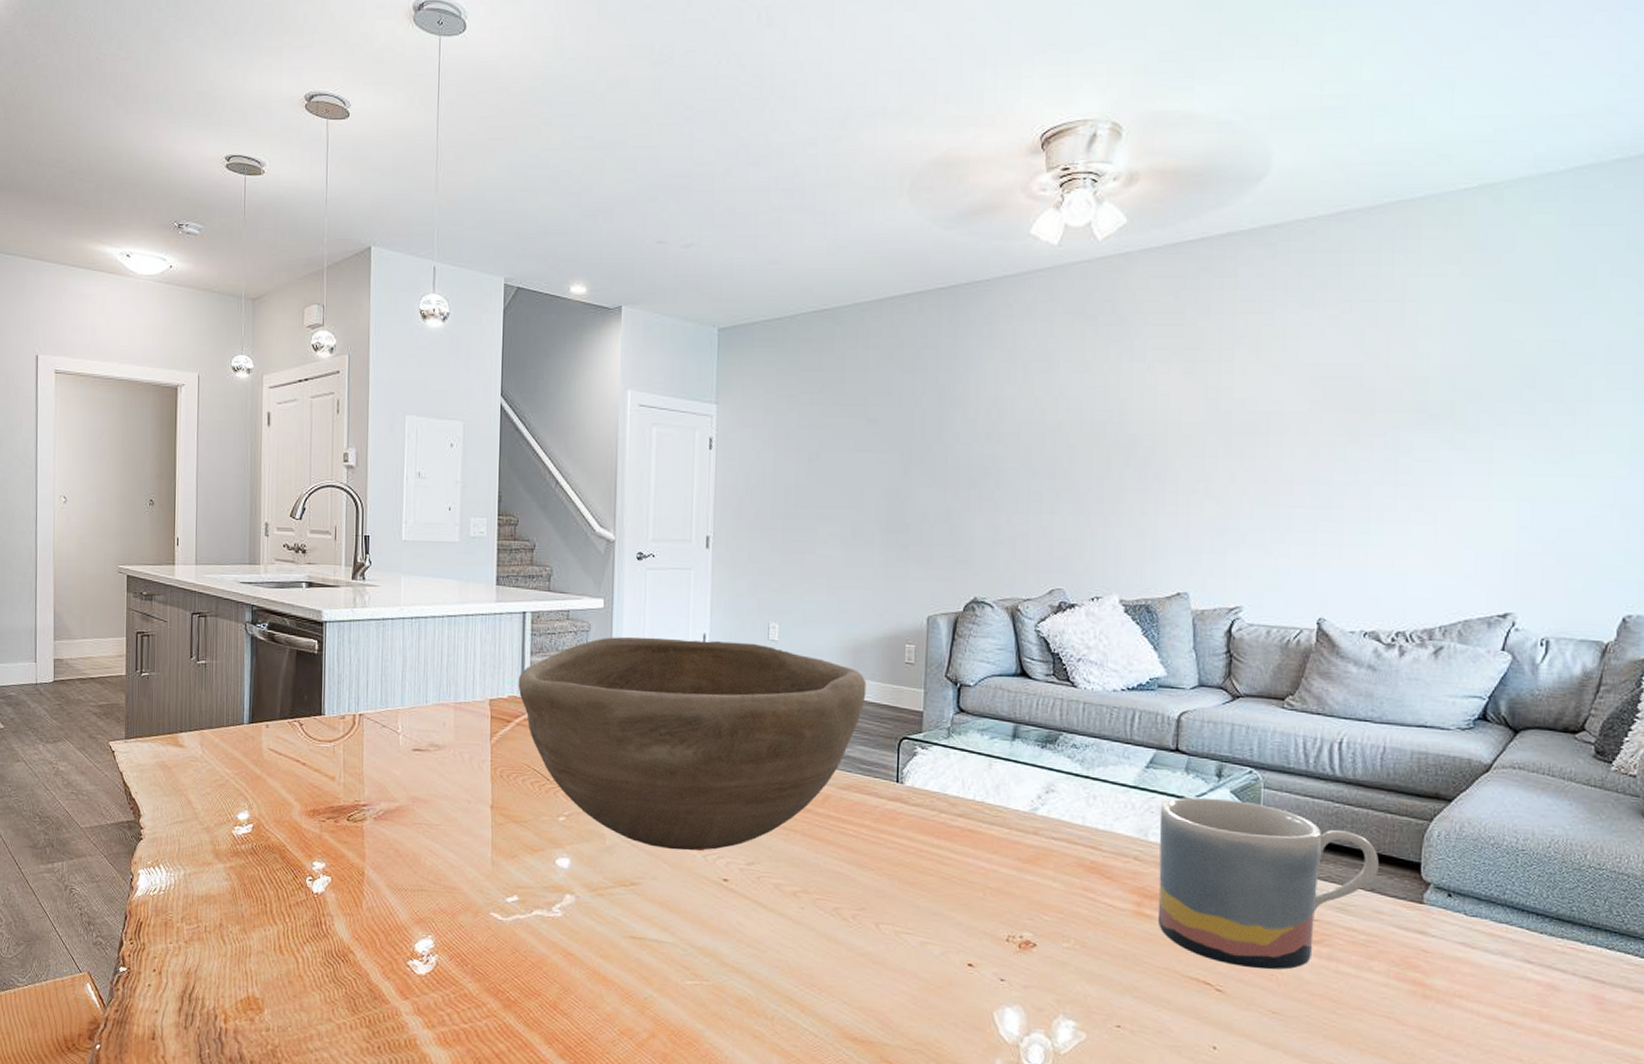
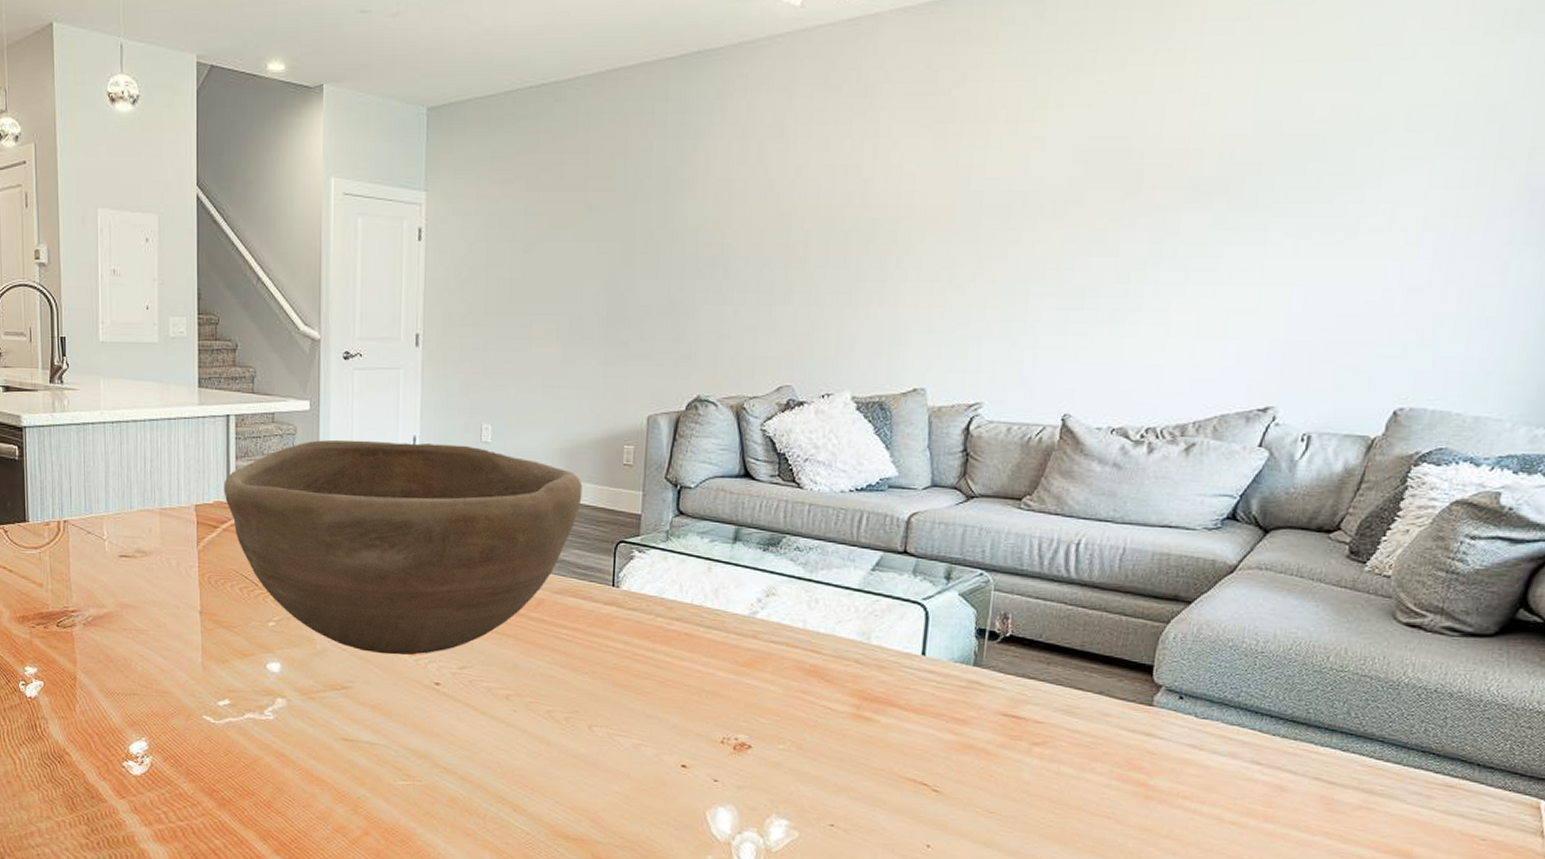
mug: present [1157,797,1379,970] -> none [876,600,1110,771]

